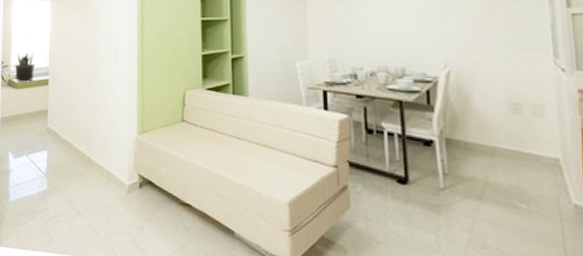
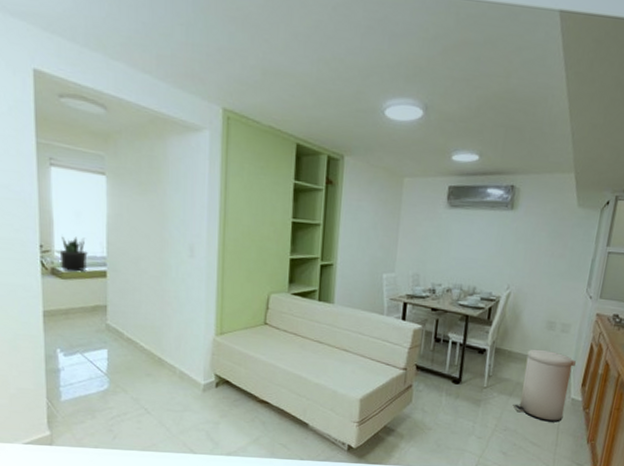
pedal bin: none [486,138,568,239] -> present [512,349,576,423]

